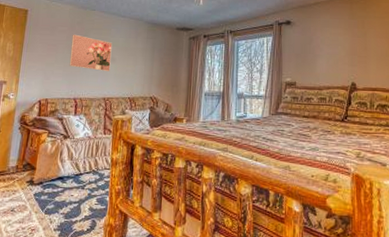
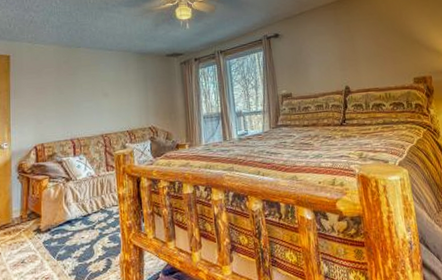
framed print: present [69,34,112,71] -> none [60,74,104,108]

